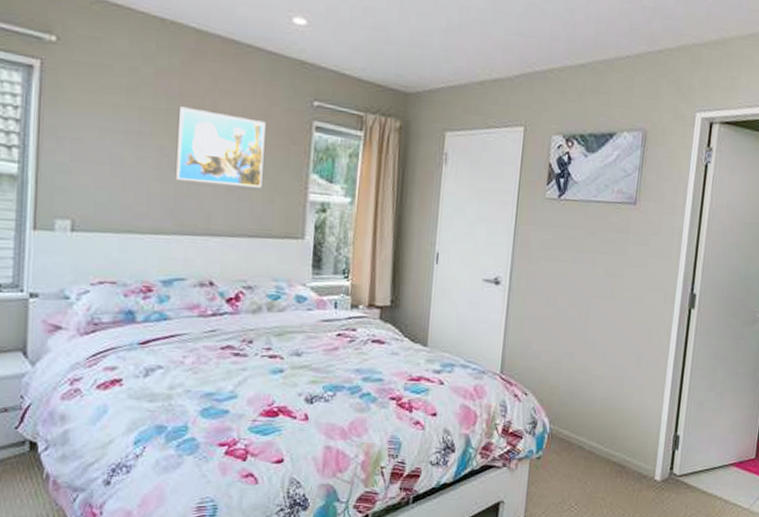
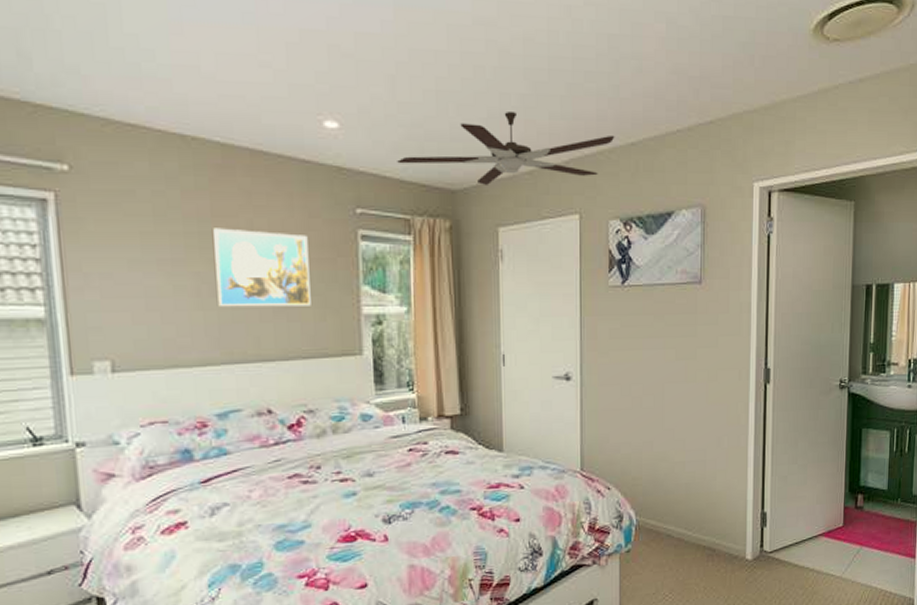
ceiling fan: none [357,23,566,92] -> present [397,110,615,185]

